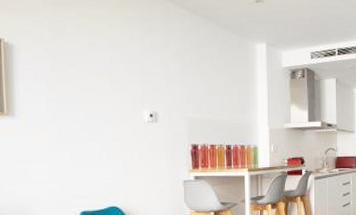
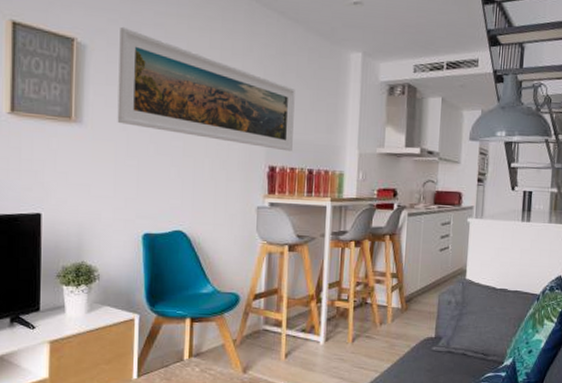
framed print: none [45,27,211,131] -> present [117,26,295,152]

